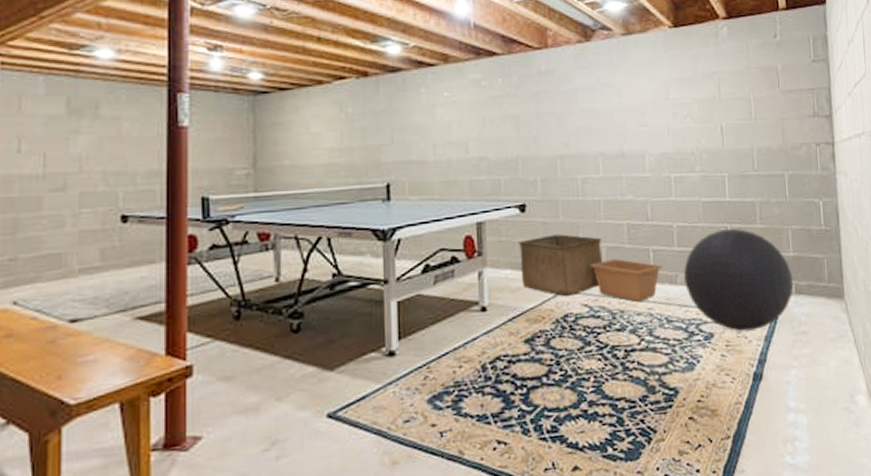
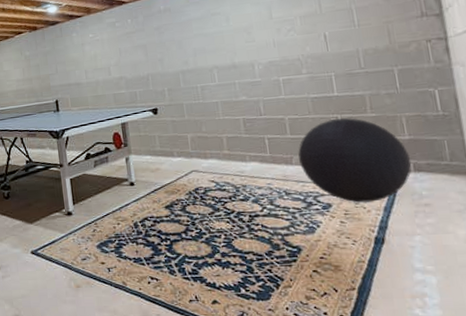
storage bin: present [518,234,602,297] -> none [154,129,223,175]
storage bin: present [590,259,663,302] -> none [213,146,278,178]

